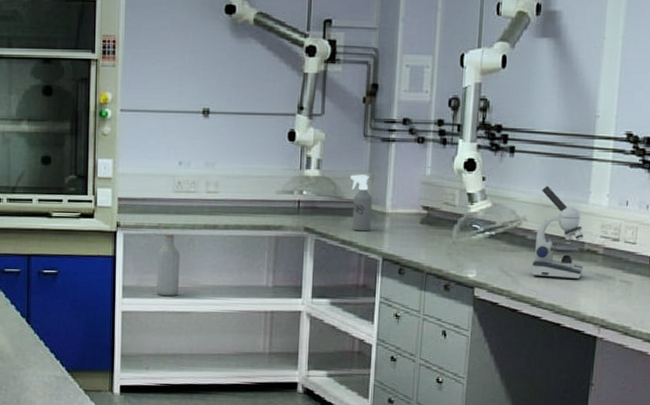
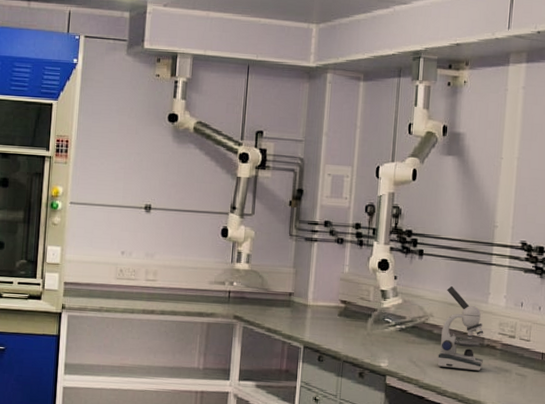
bottle: present [156,233,180,297] -> none [95,316,120,375]
spray bottle: present [350,174,372,232] -> none [276,269,295,321]

